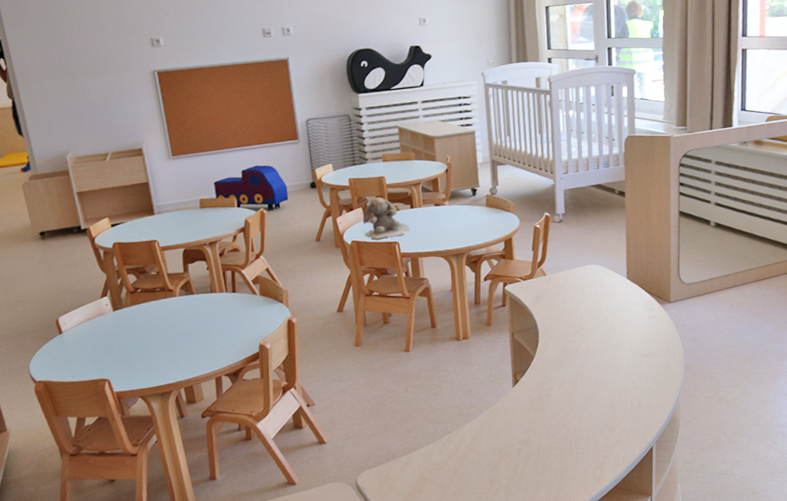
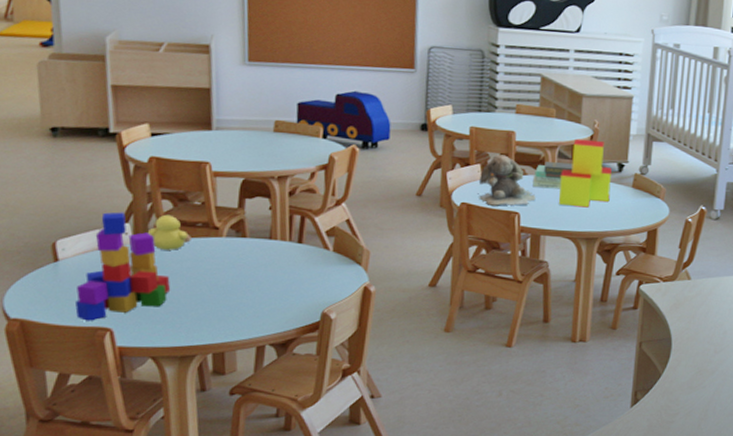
toy blocks: none [79,288,146,377] -> present [75,212,171,322]
toy duck: none [121,285,154,313] -> present [147,214,191,250]
books: none [405,195,436,220] -> present [533,162,573,189]
toy blocks: none [426,173,469,230] -> present [559,138,612,208]

